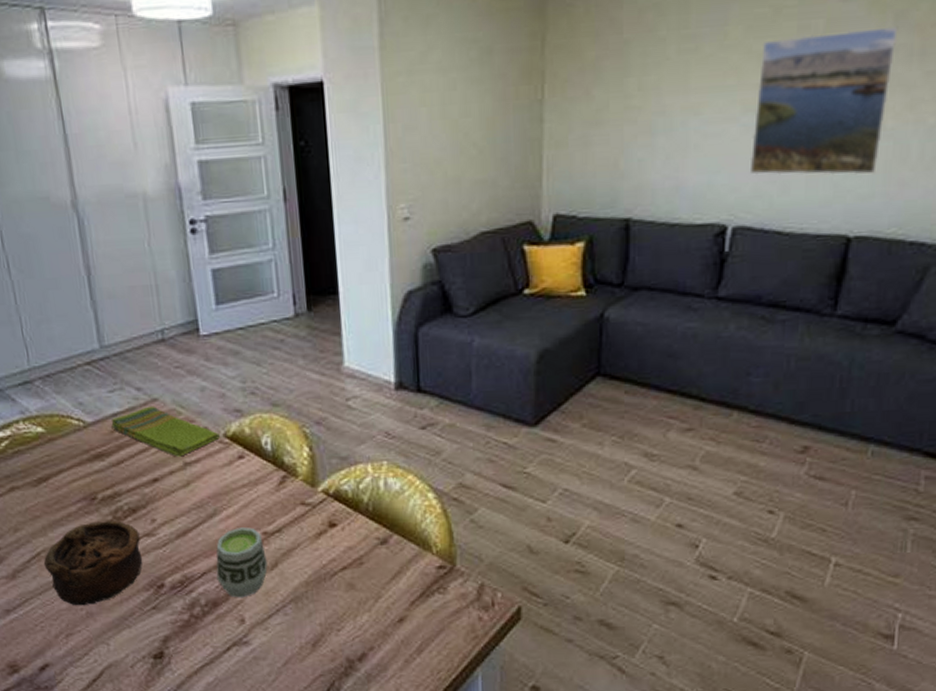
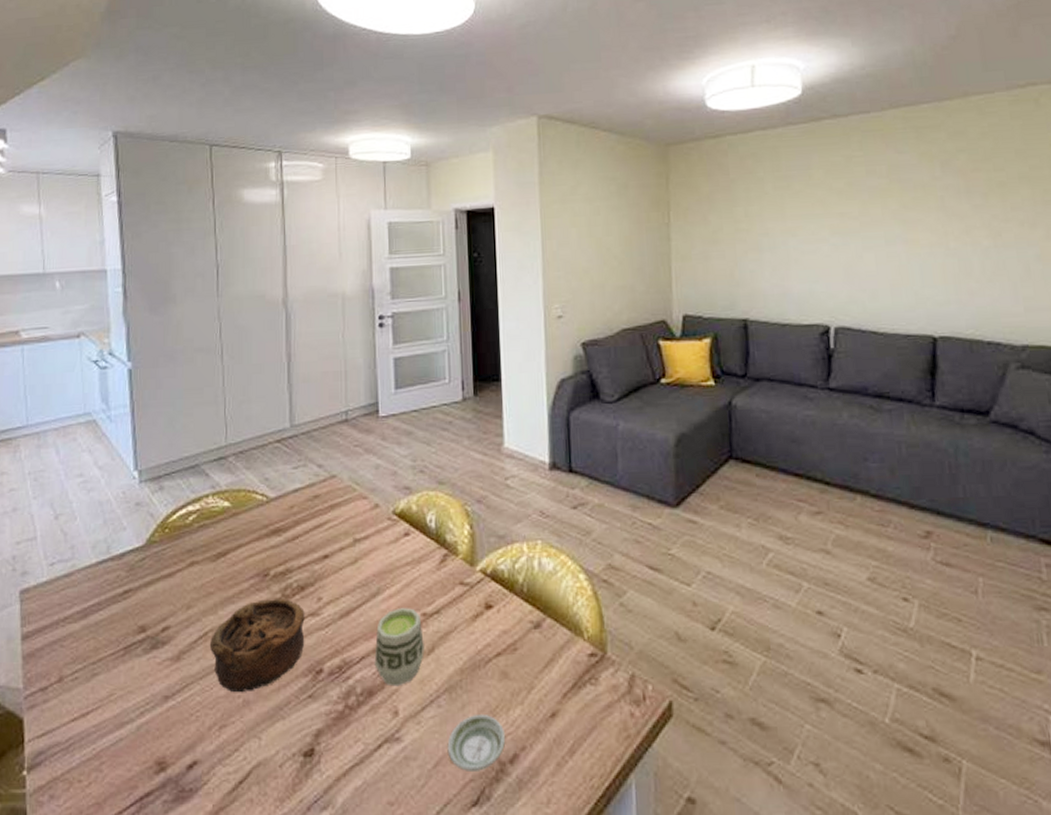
dish towel: present [111,406,220,457] -> none [291,482,389,533]
saucer: none [295,621,354,668] -> present [447,715,506,771]
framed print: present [751,26,899,175] -> none [839,171,948,285]

